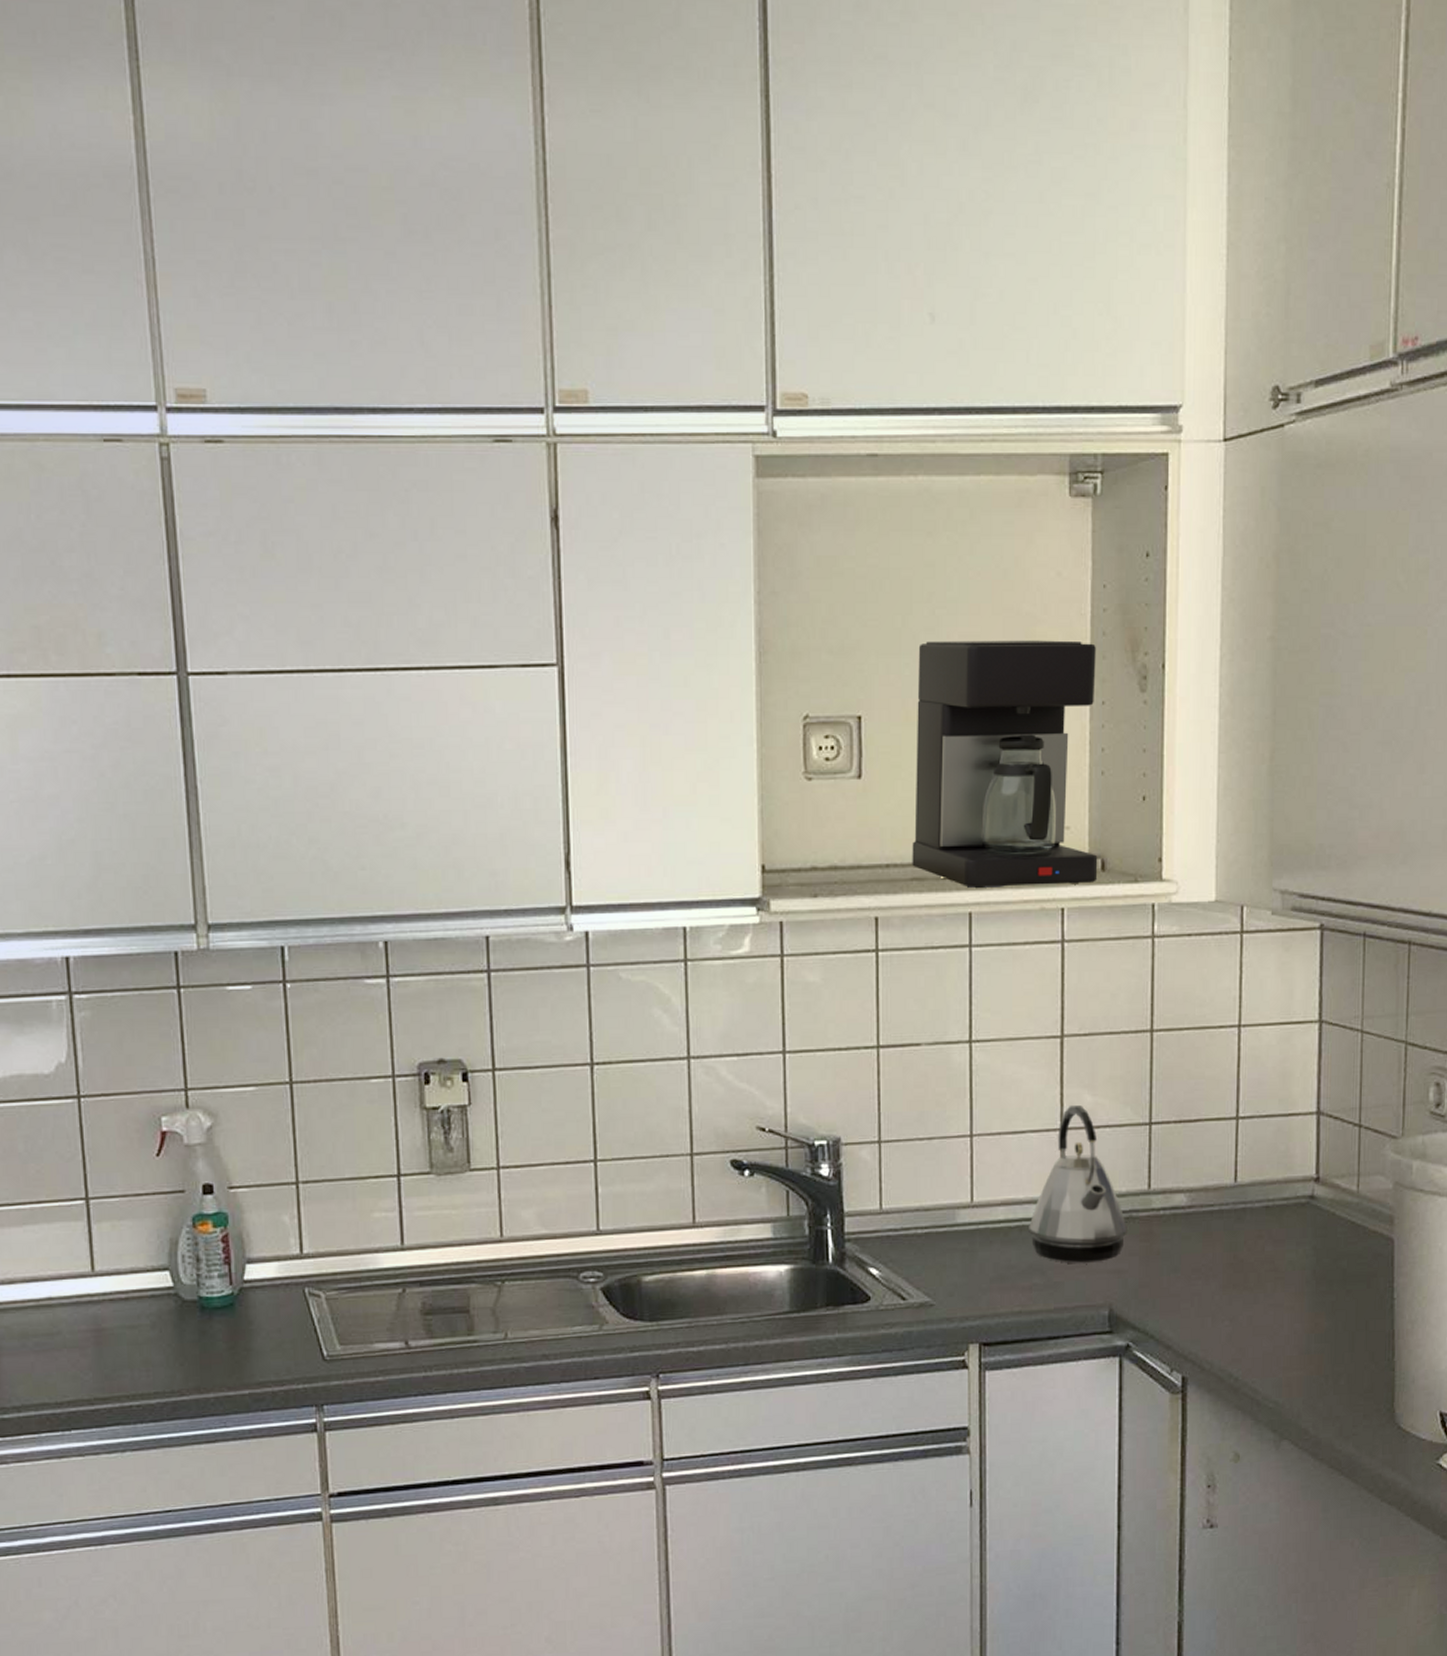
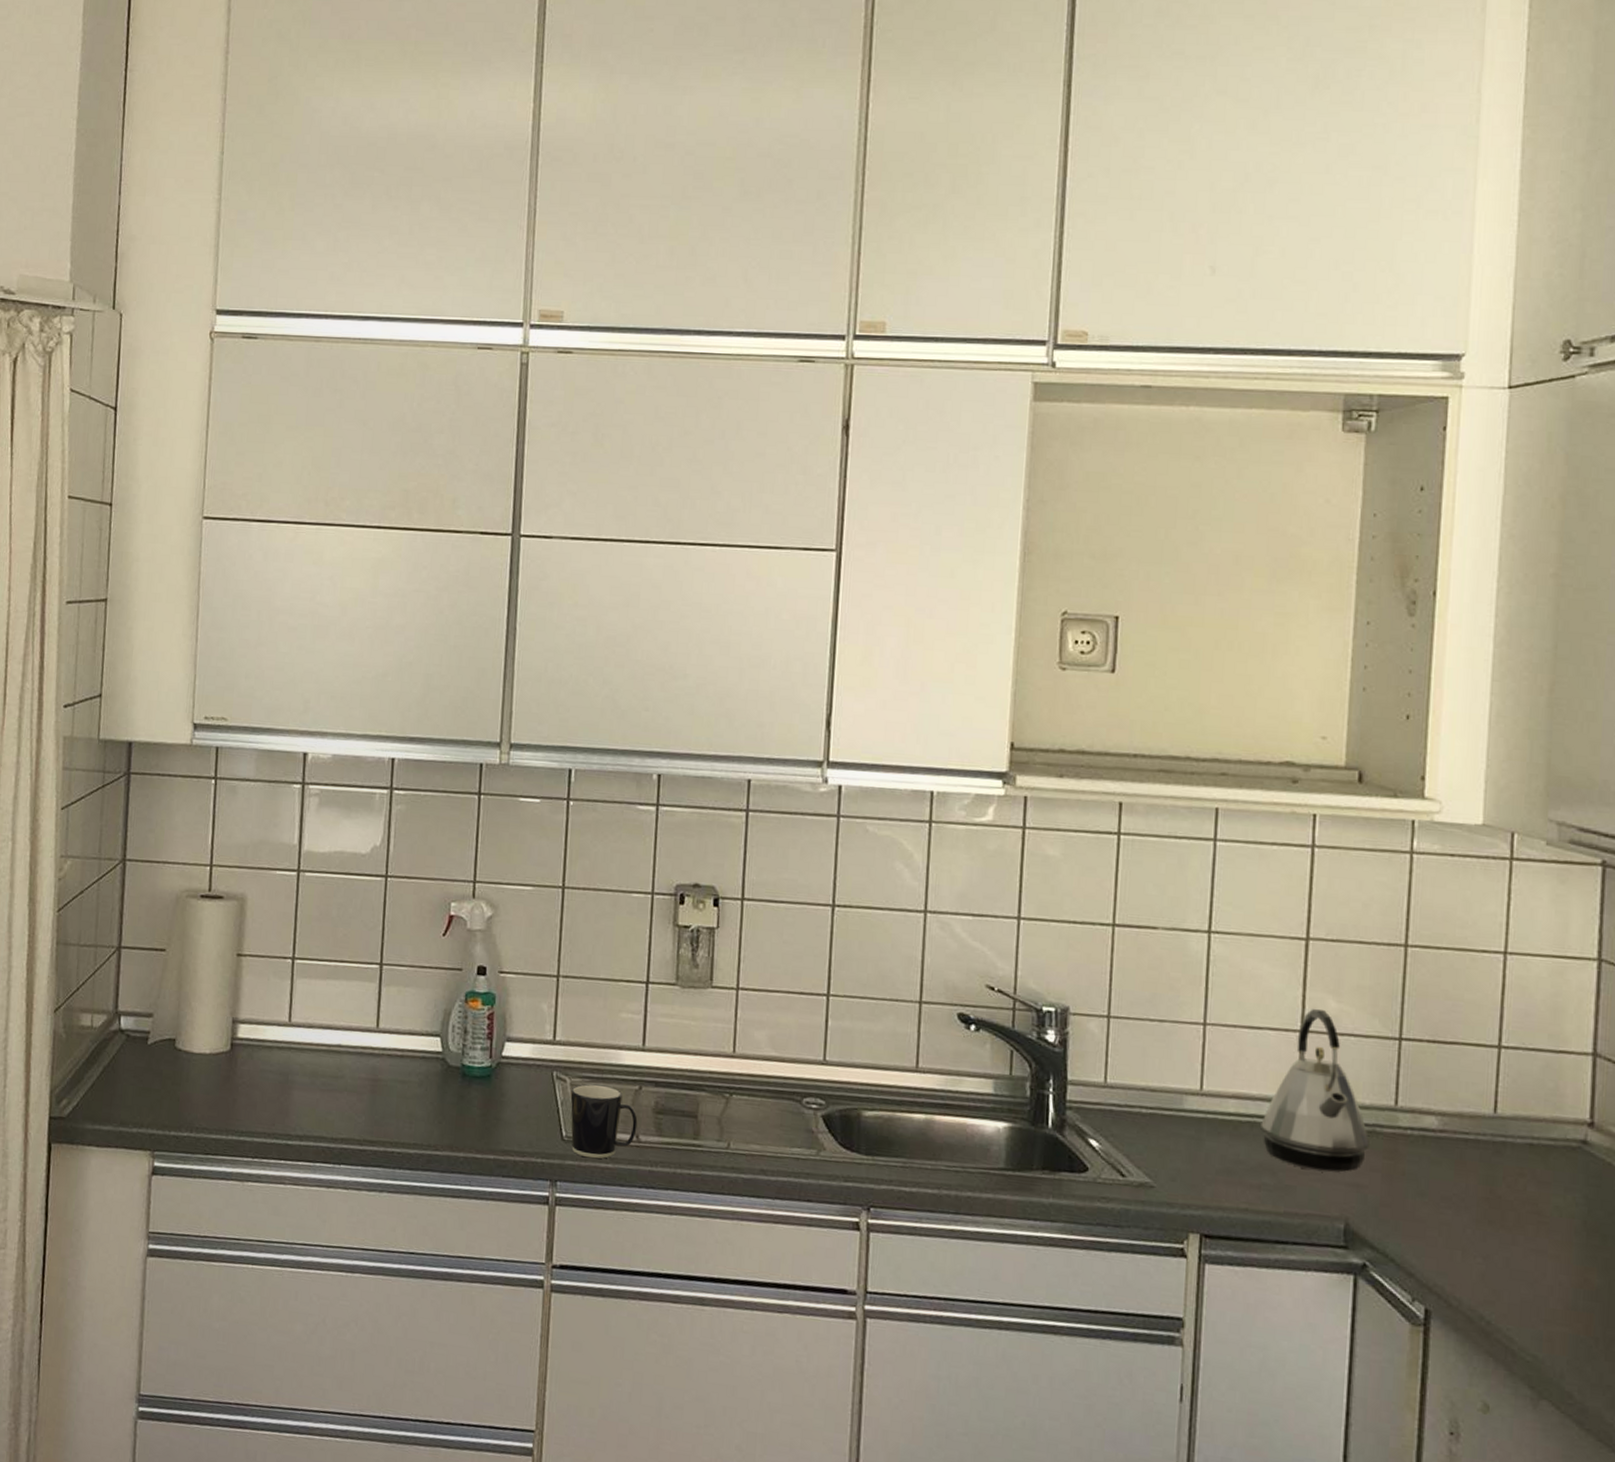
mug: none [327,1294,406,1375] -> present [570,1083,638,1159]
coffee maker: present [912,640,1098,888] -> none [1160,553,1363,793]

